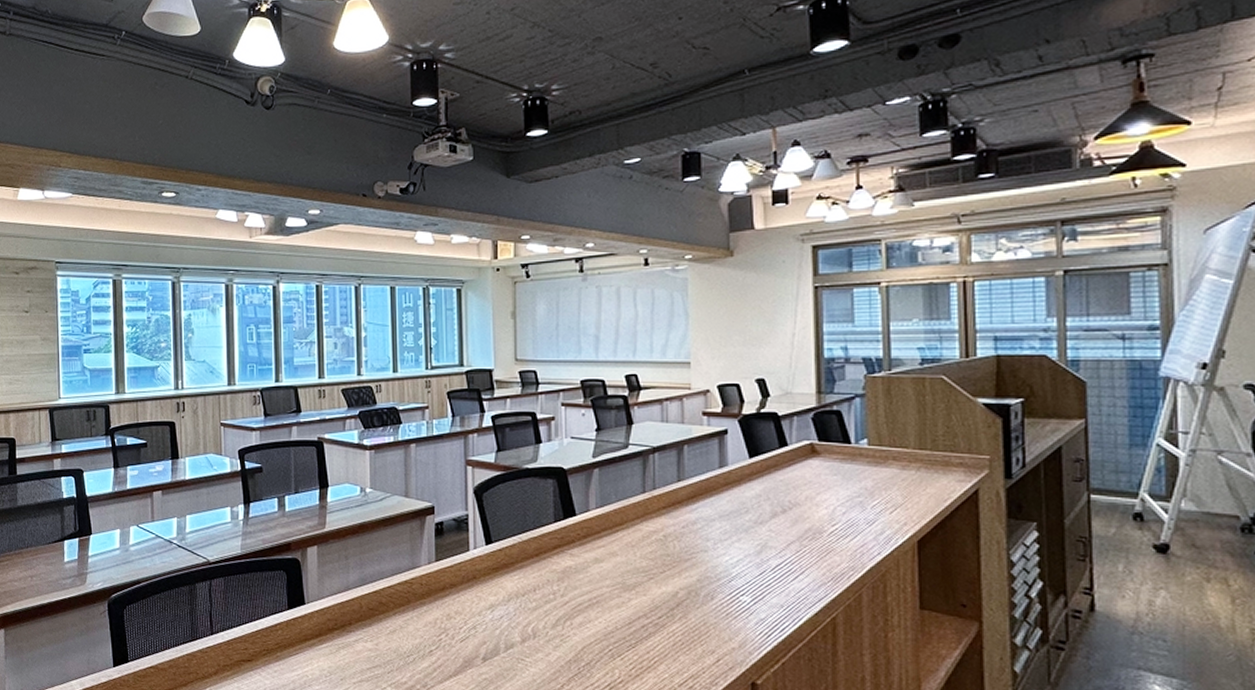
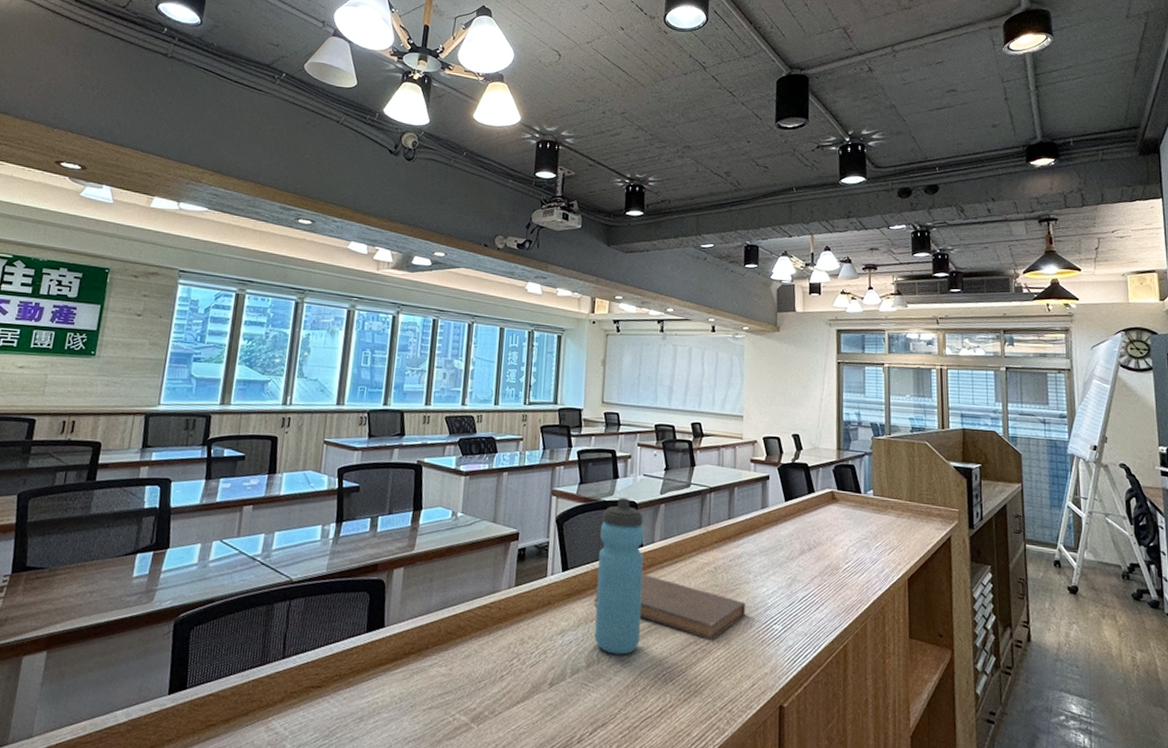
book: none [523,545,705,614] -> present [593,574,746,641]
water bottle: none [526,464,580,630] -> present [594,498,645,655]

